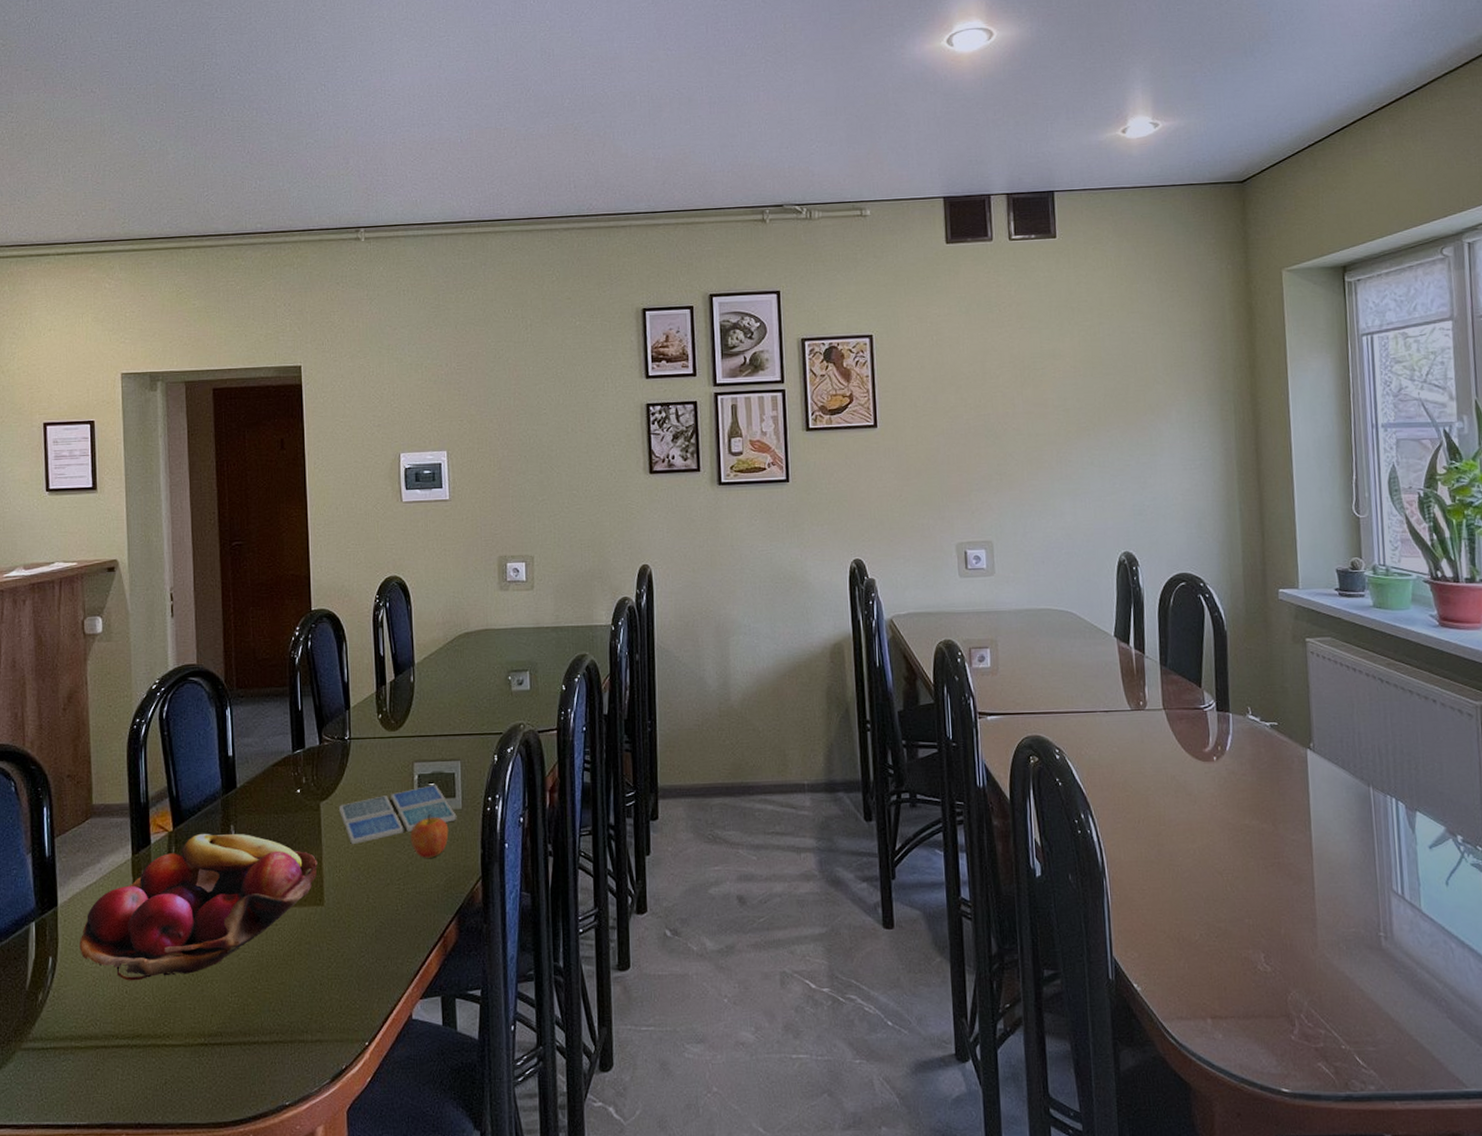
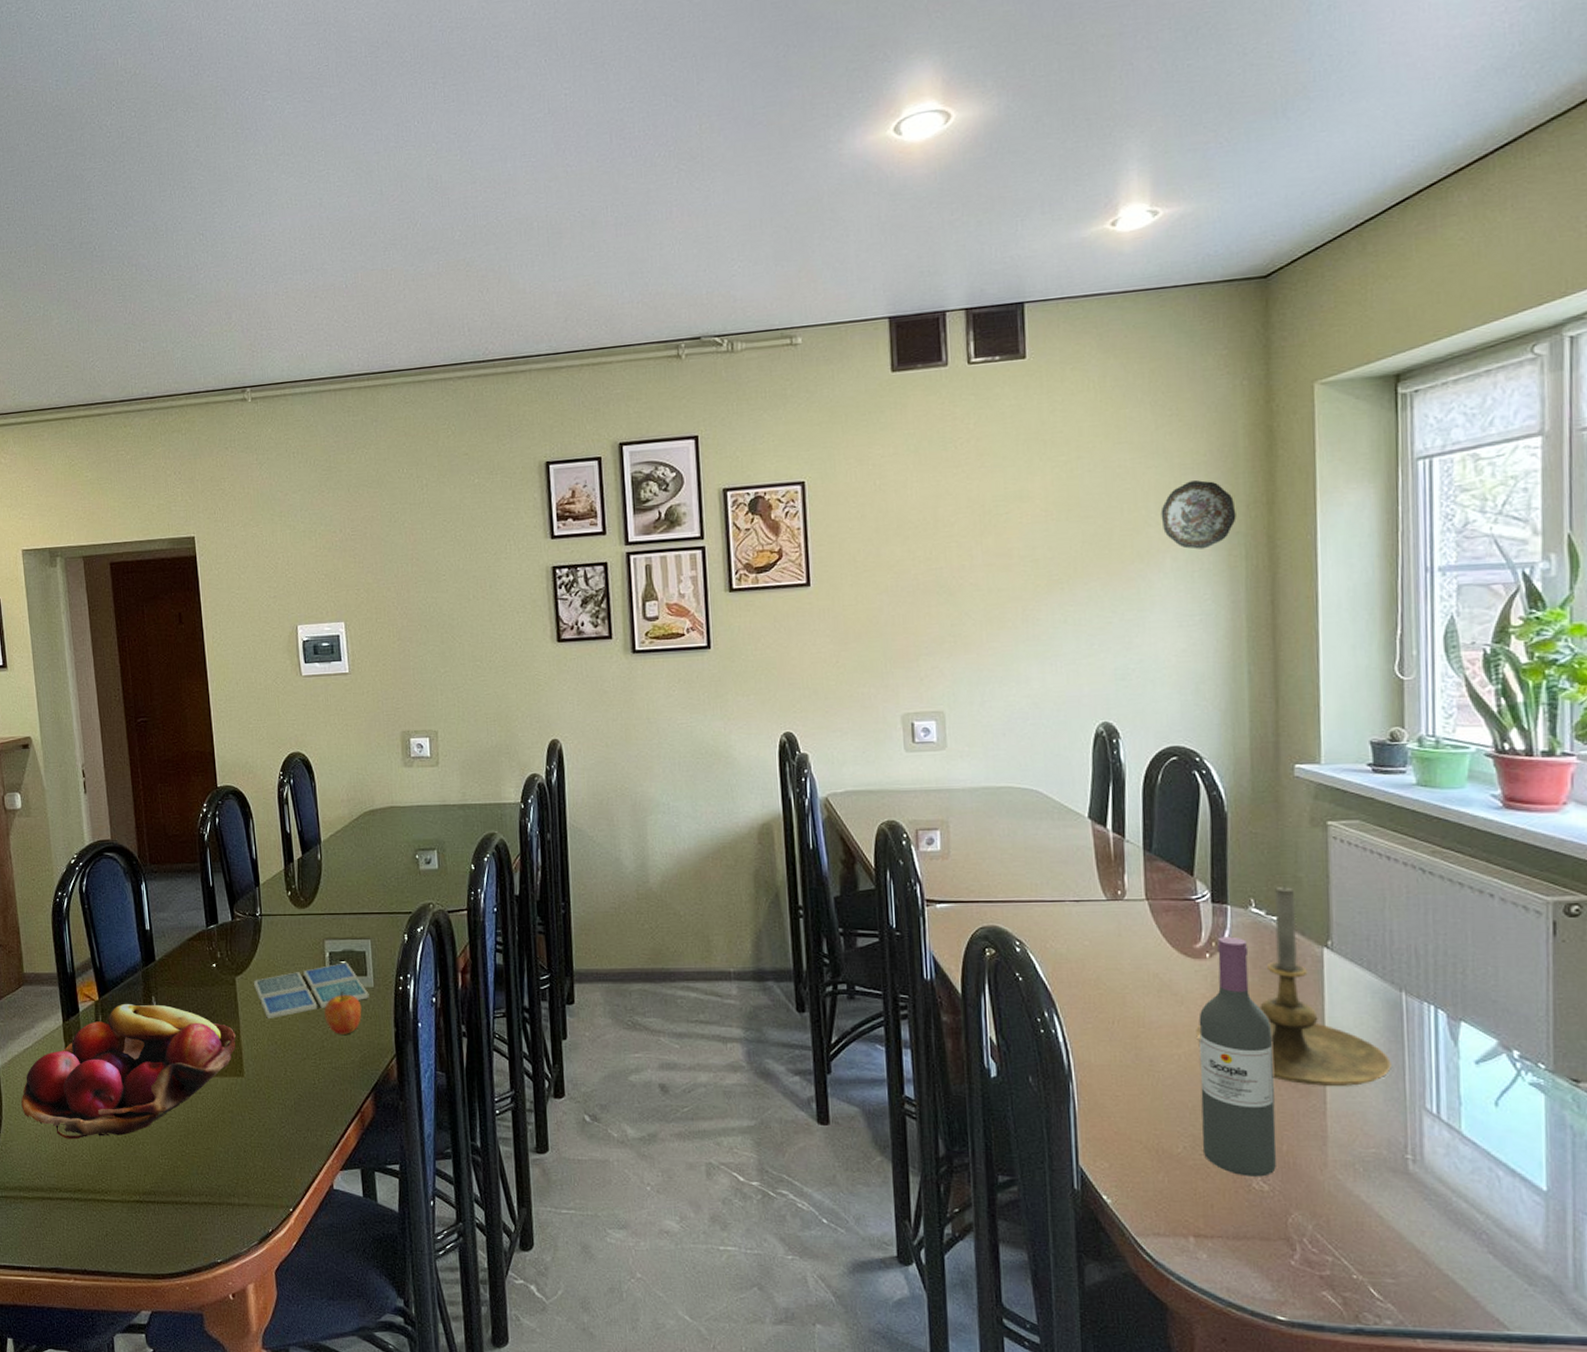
decorative plate: none [1166,346,1226,404] -> present [1160,480,1236,550]
candle holder: none [1207,695,1365,873] -> present [1196,885,1391,1086]
wine bottle: none [1209,741,1276,959] -> present [1198,936,1277,1177]

